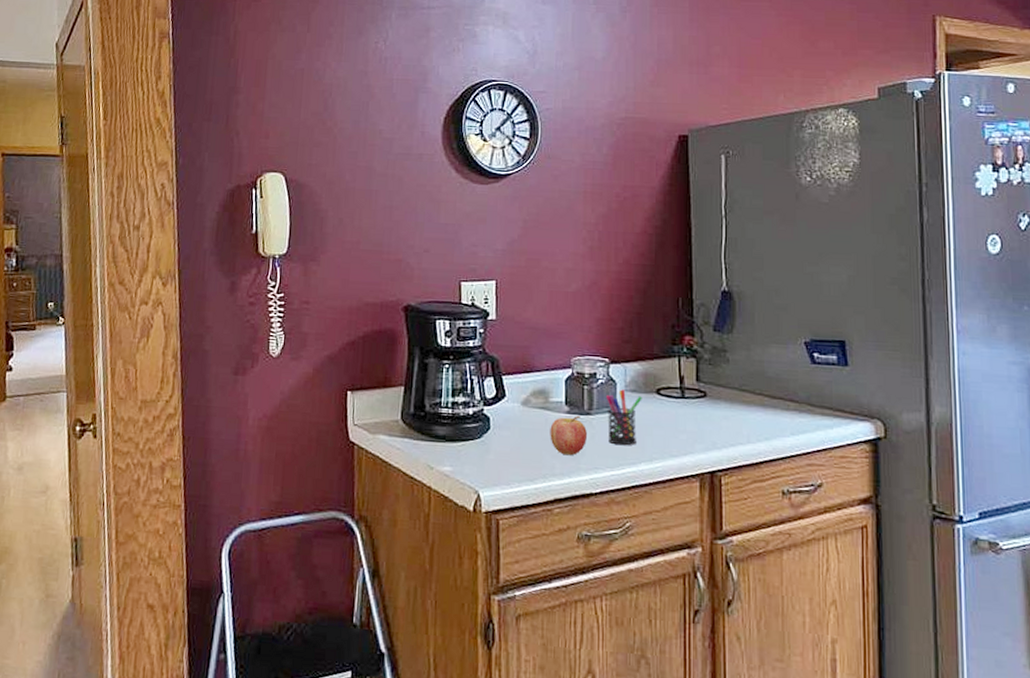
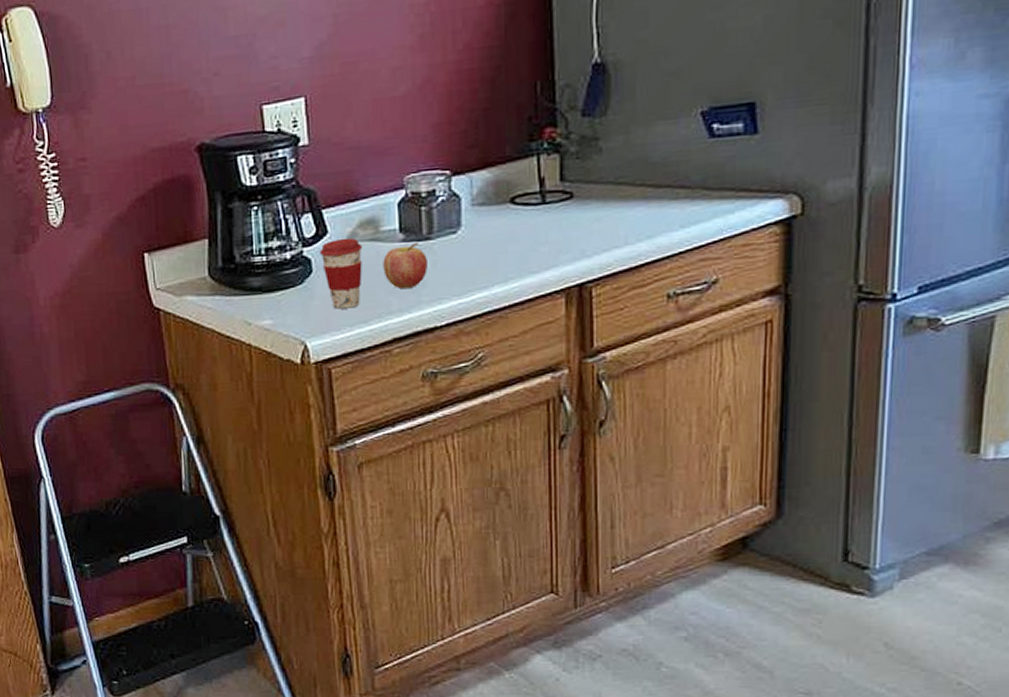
coffee cup: none [498,403,534,466] -> present [320,237,363,309]
pen holder: present [605,389,642,446] -> none [448,204,493,270]

